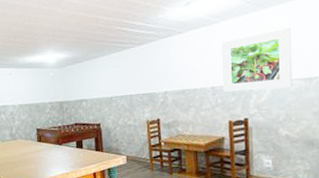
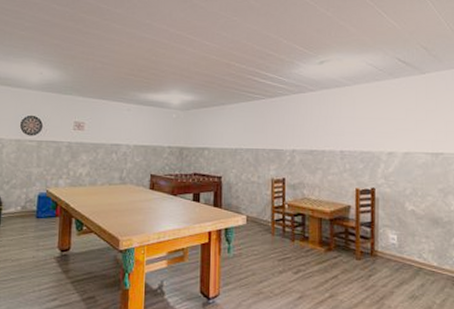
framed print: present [220,26,293,93] -> none [351,99,420,161]

